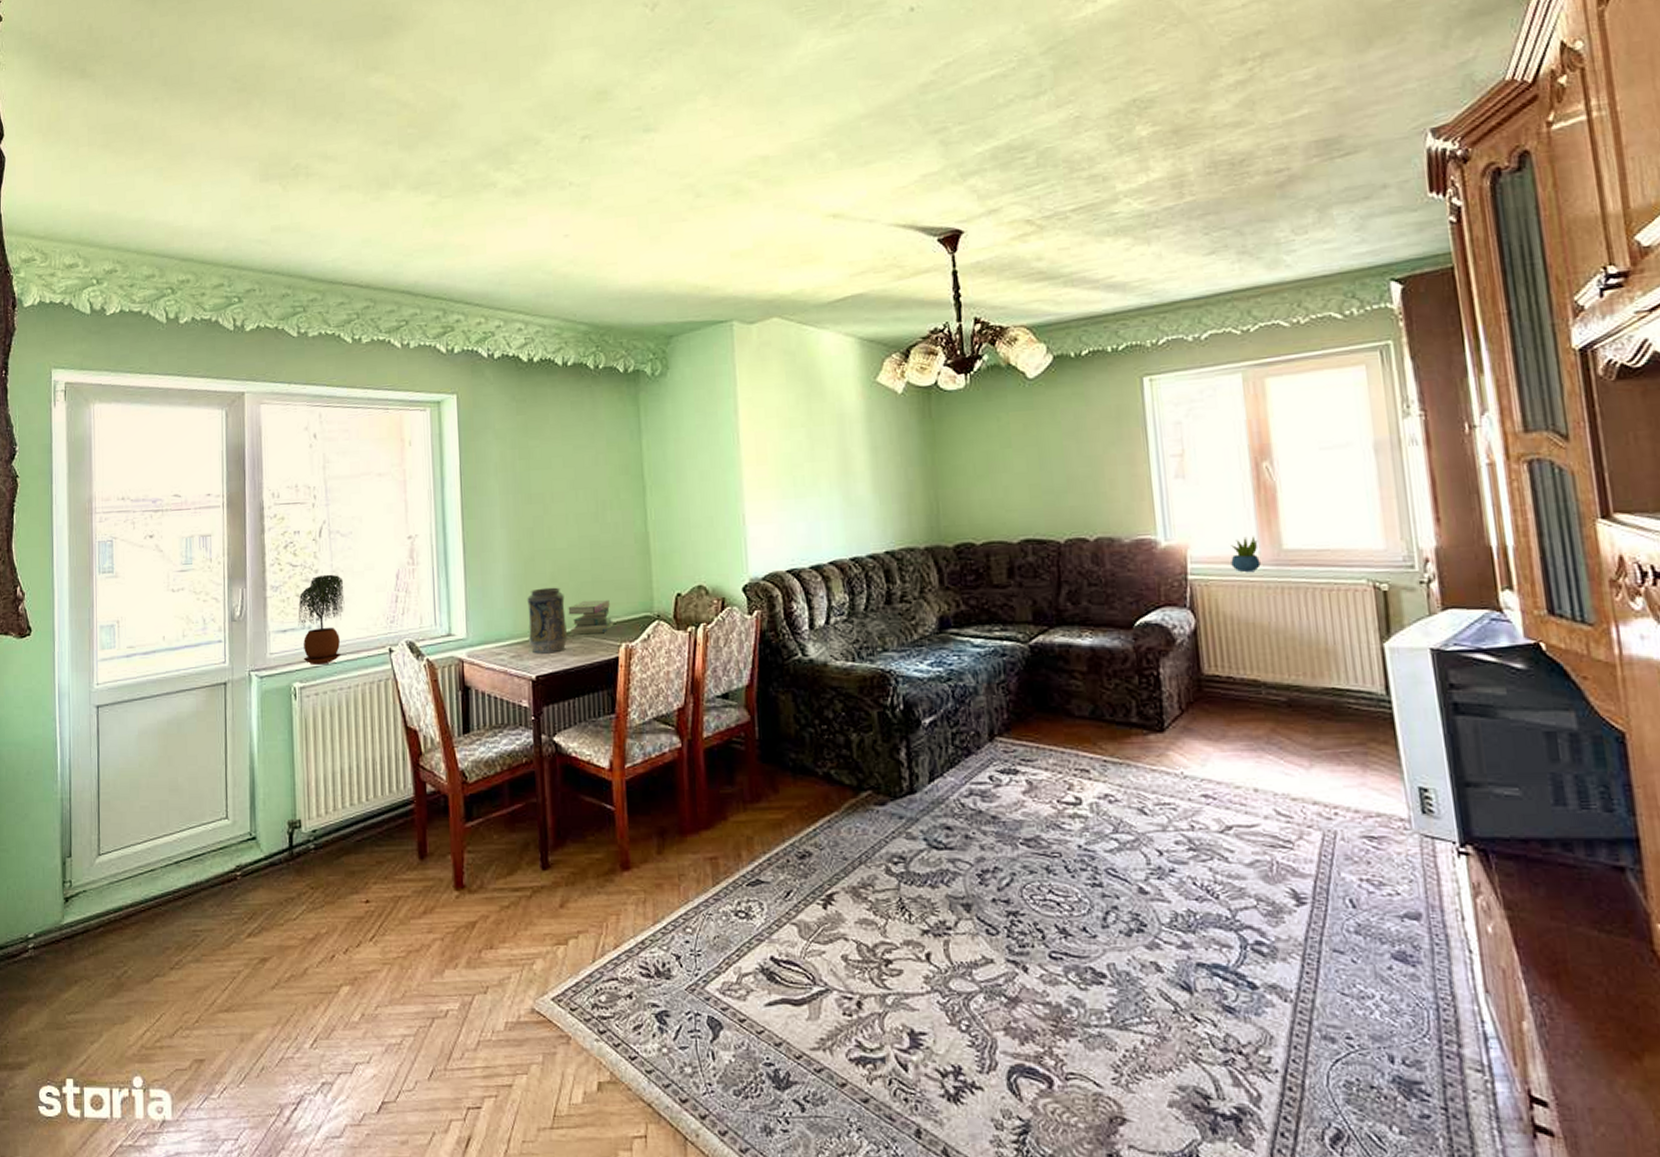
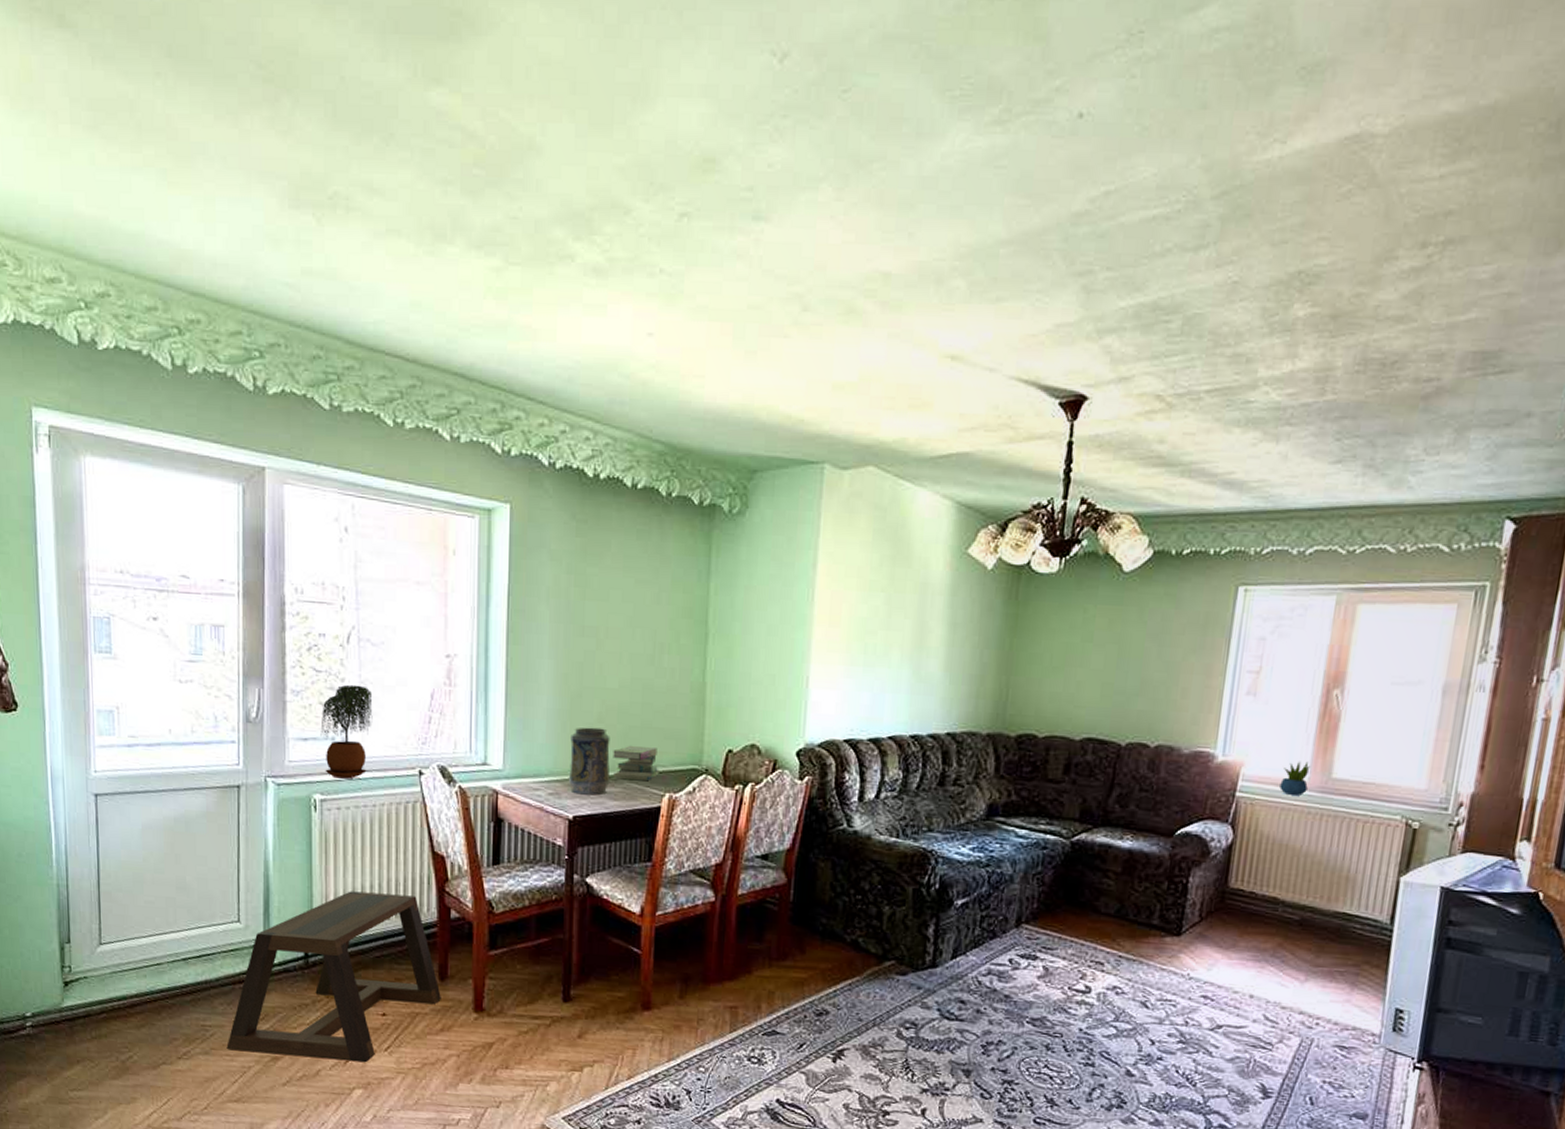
stool: none [216,774,422,956] -> present [226,891,441,1063]

